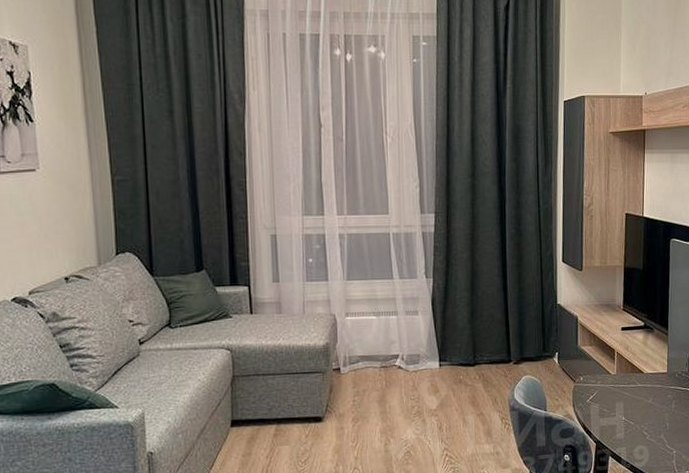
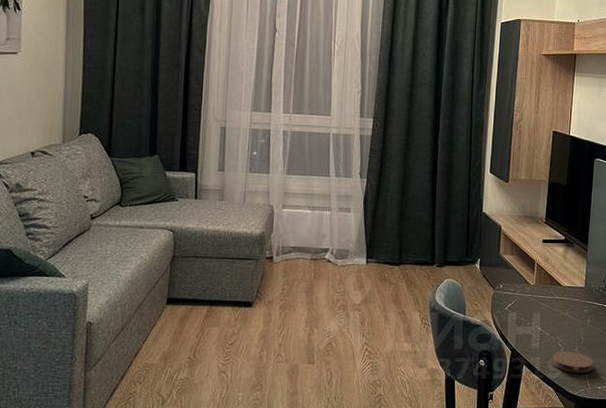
coaster: none [638,438,680,460] -> present [552,351,594,373]

